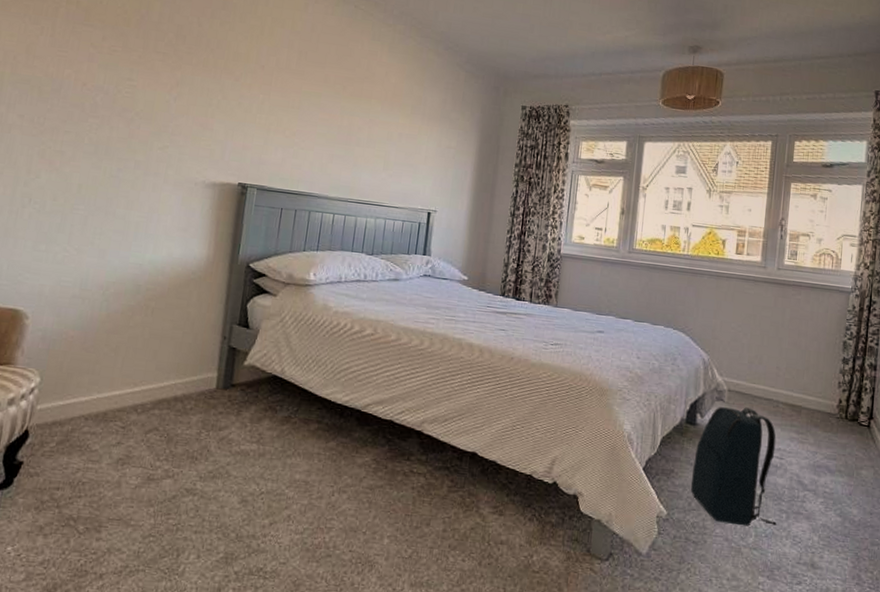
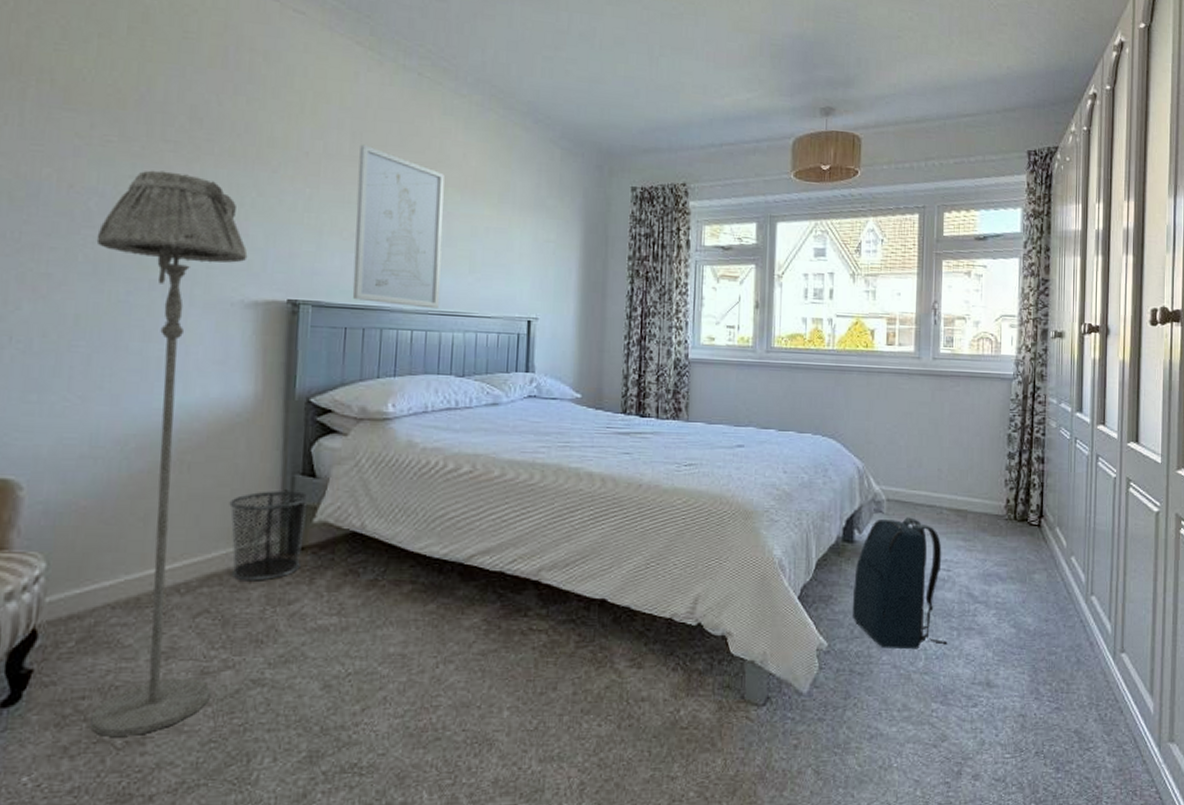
floor lamp: none [61,74,211,524] -> present [90,170,248,736]
waste bin: none [177,336,243,409] -> present [229,491,310,581]
wall art: none [289,61,370,198] -> present [352,144,445,309]

